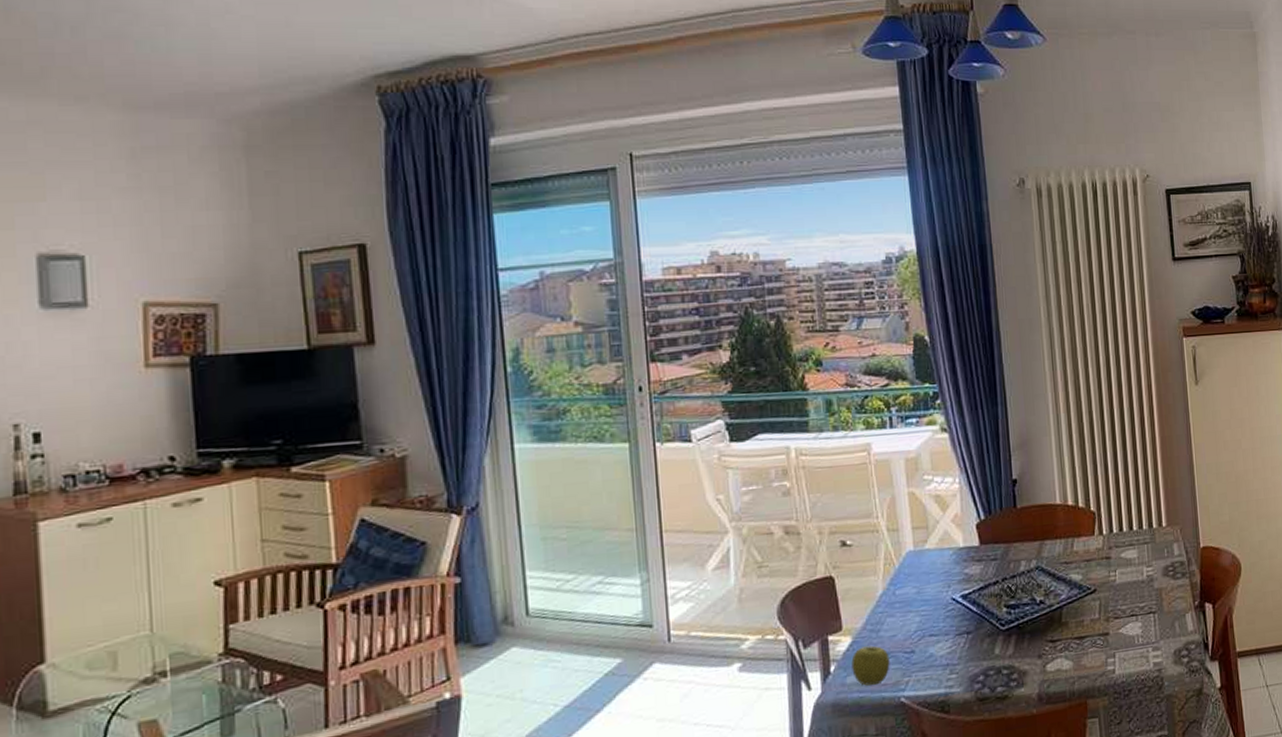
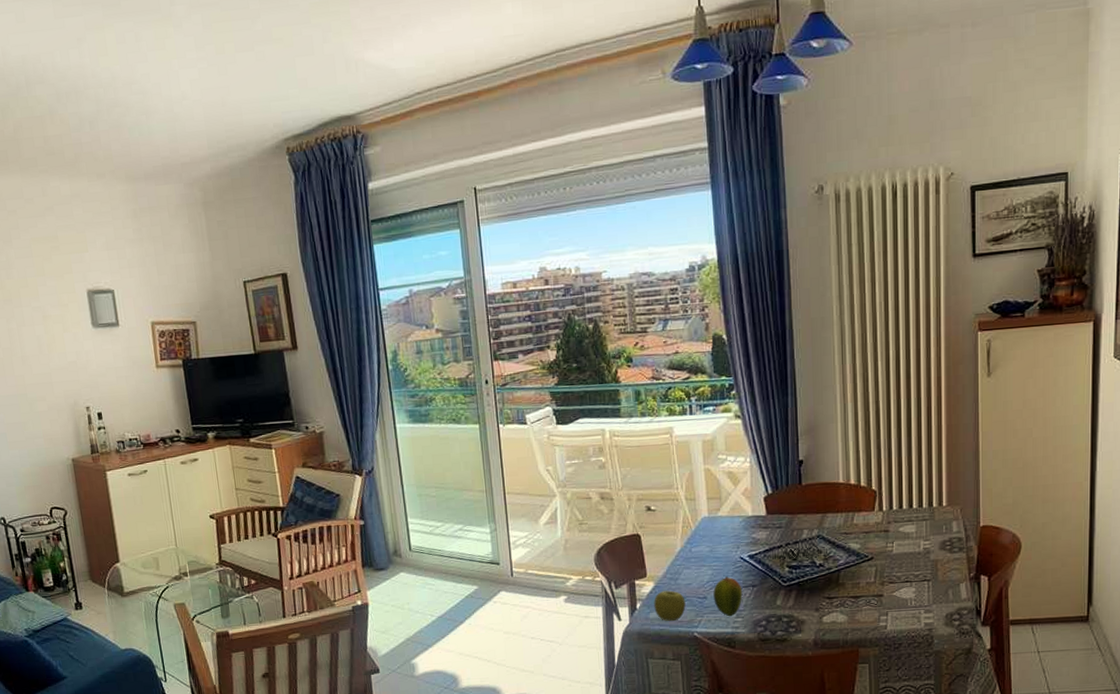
fruit: none [922,623,957,674] -> present [713,576,743,617]

